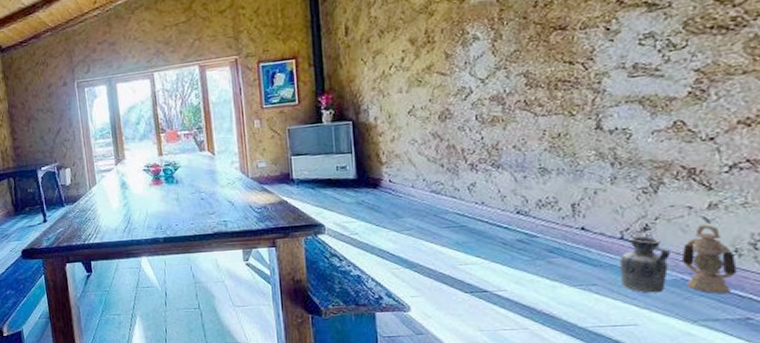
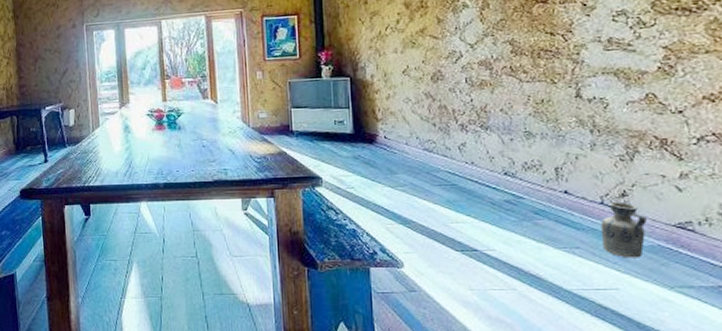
lantern: present [681,225,737,293] -> none [657,193,708,261]

